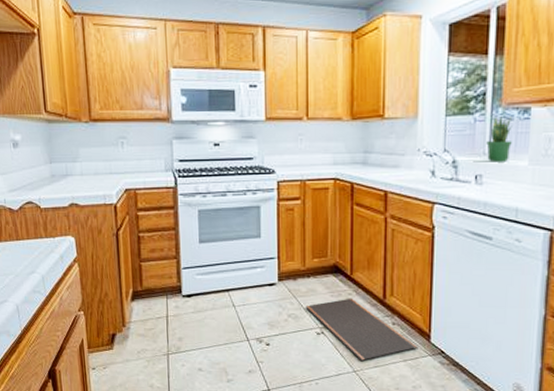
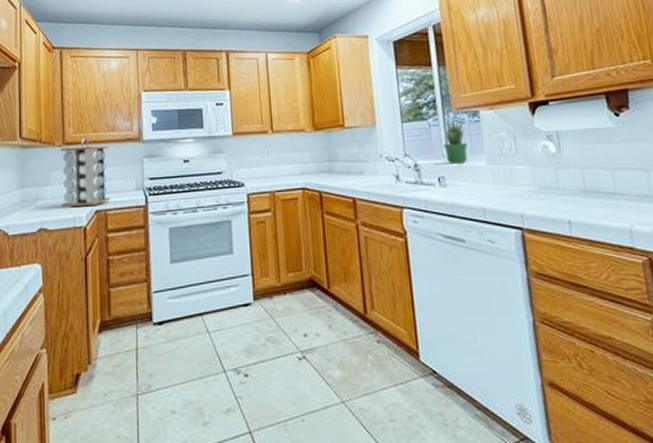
spice rack: none [87,114,140,185] -> present [60,137,111,208]
door mat: present [305,298,418,362] -> none [284,314,408,390]

